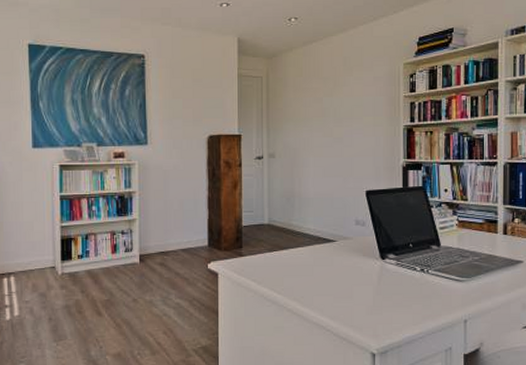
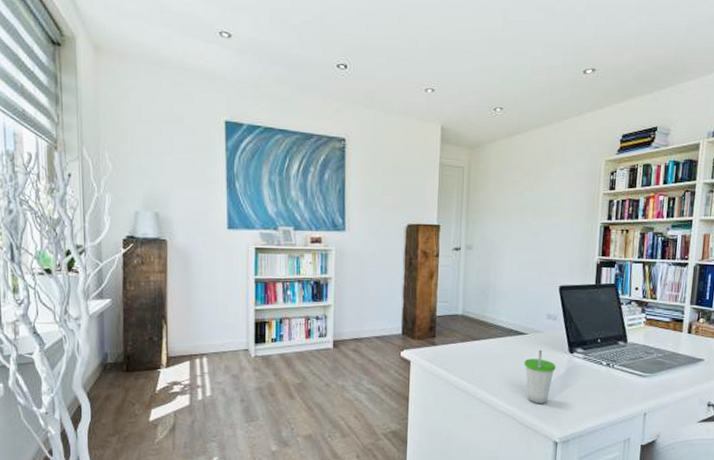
cup: none [334,256,368,314] -> present [524,349,556,405]

